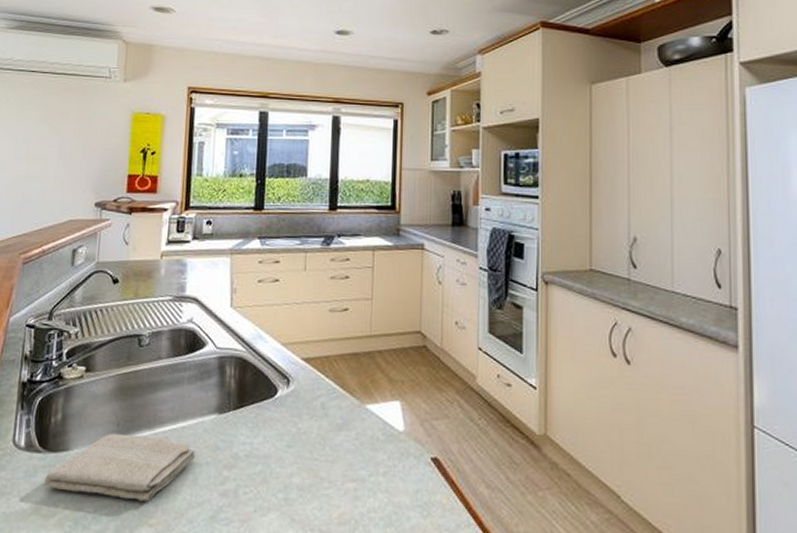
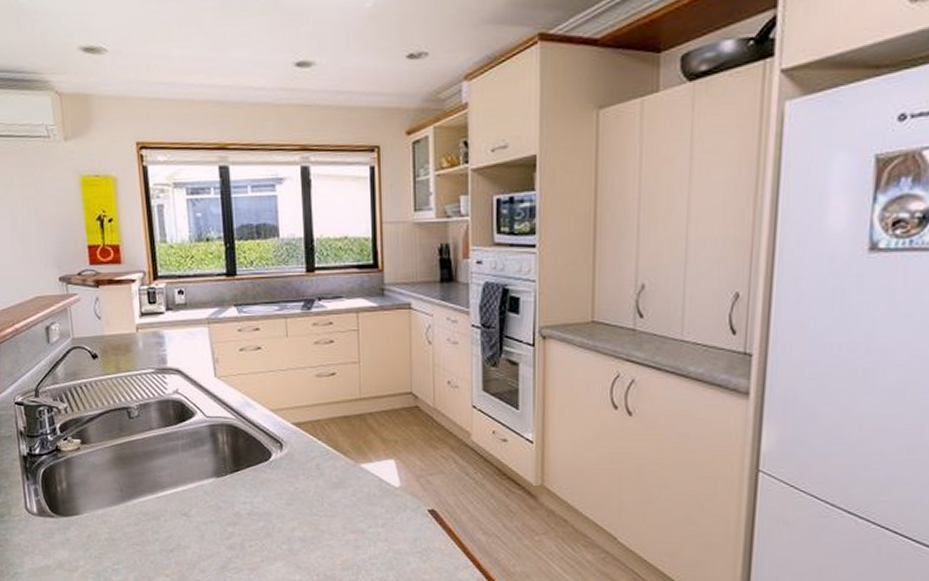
washcloth: present [44,433,196,502] -> none [62,498,199,557]

